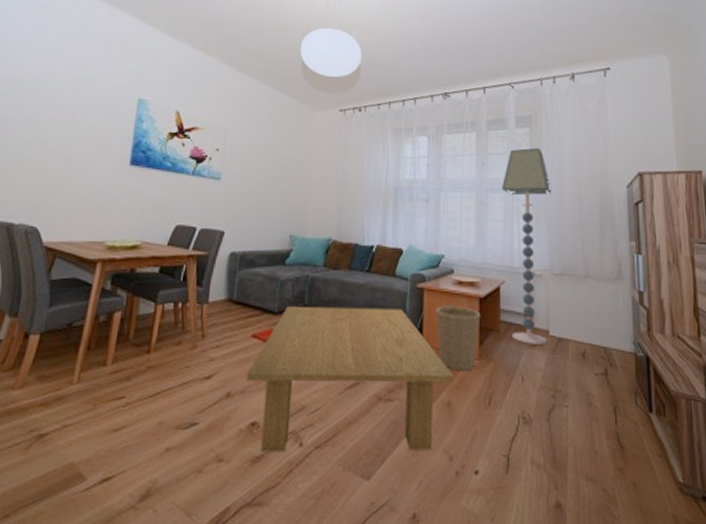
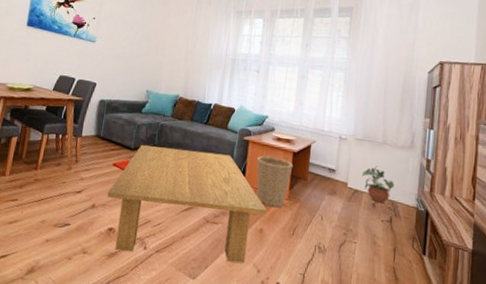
floor lamp: present [502,147,552,345] -> none [316,34,363,194]
potted plant: none [565,305,605,353] -> present [362,166,395,204]

